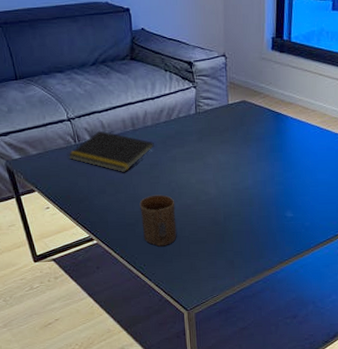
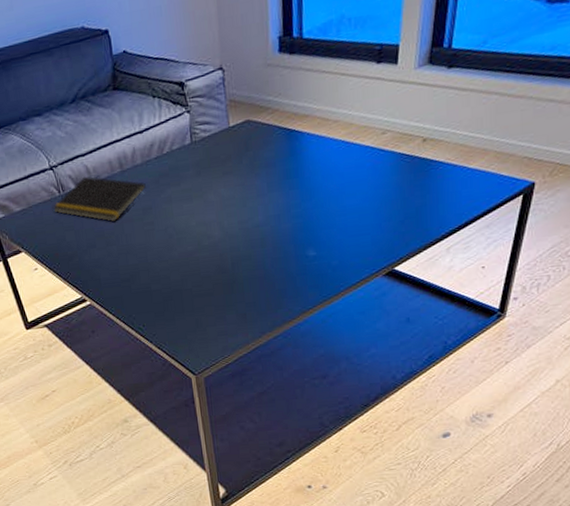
cup: present [139,194,177,247] -> none [133,243,178,303]

